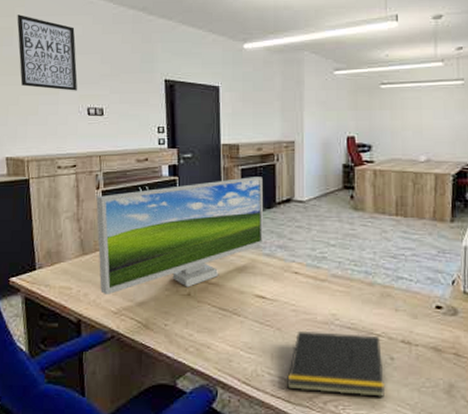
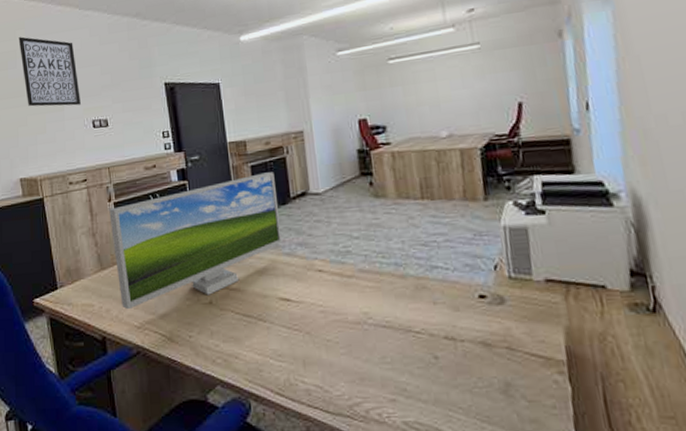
notepad: present [287,330,386,398] -> none [323,332,433,403]

